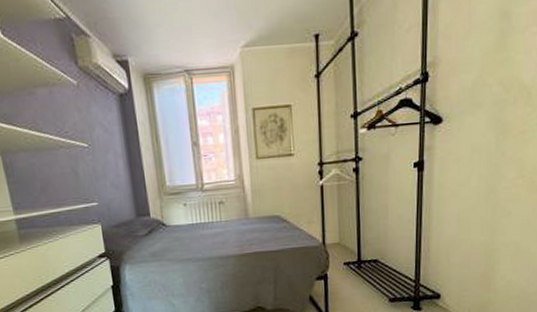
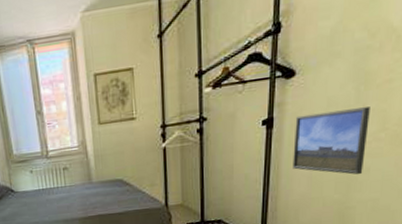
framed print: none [442,155,509,219] -> present [293,107,370,175]

